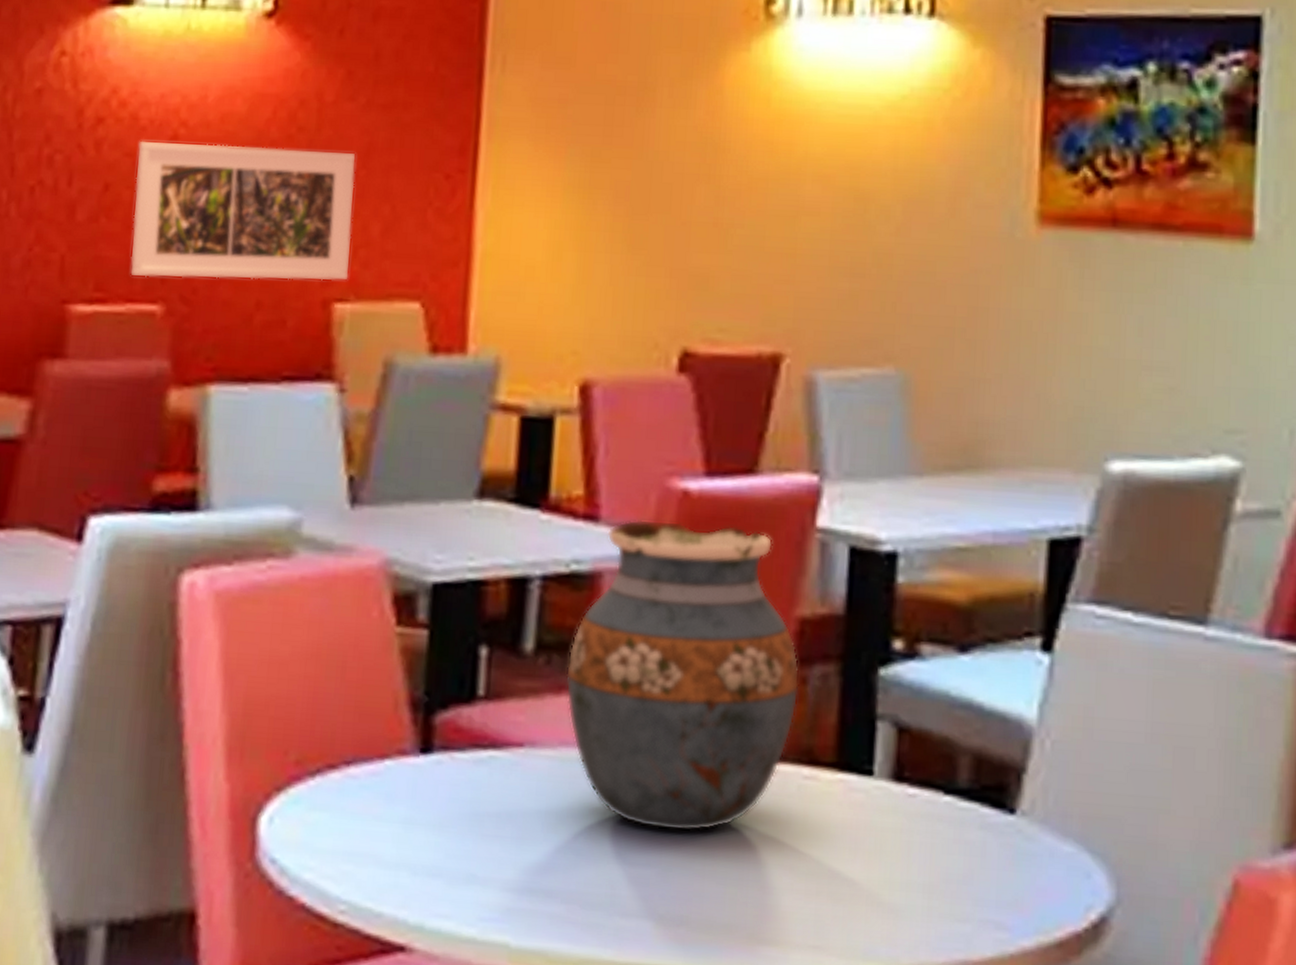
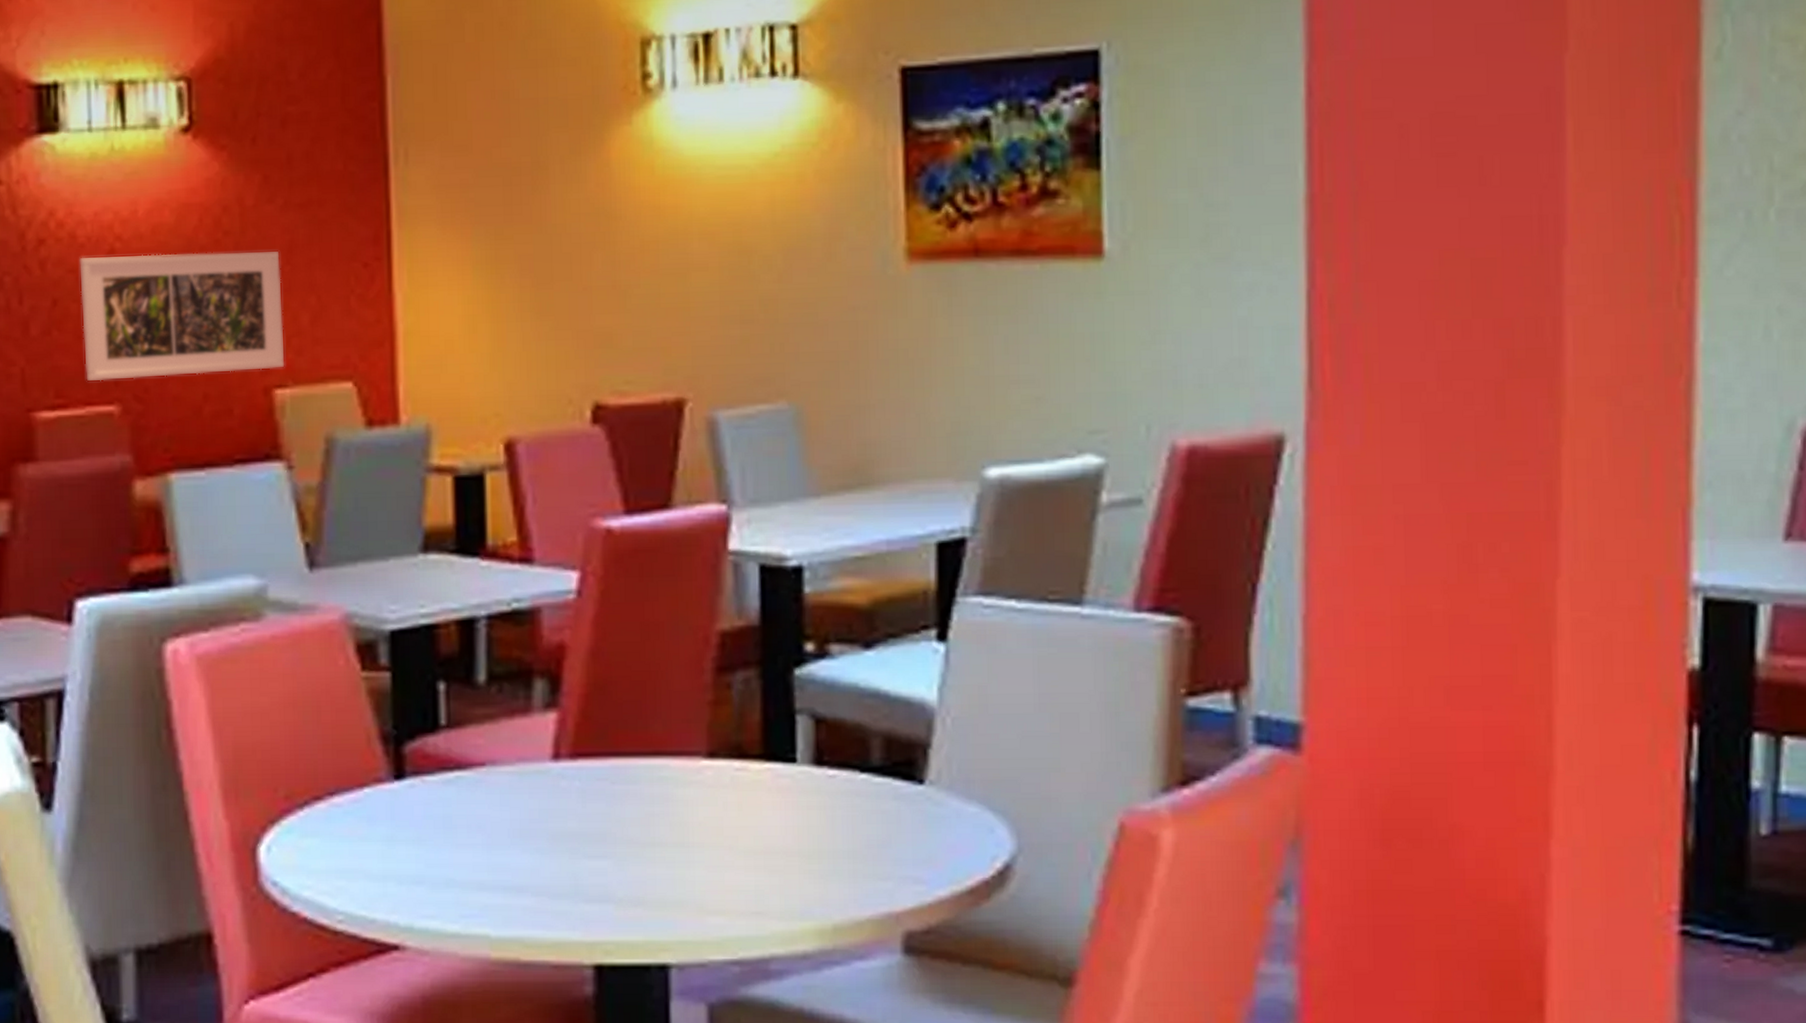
vase: present [565,519,800,832] -> none [517,556,725,826]

